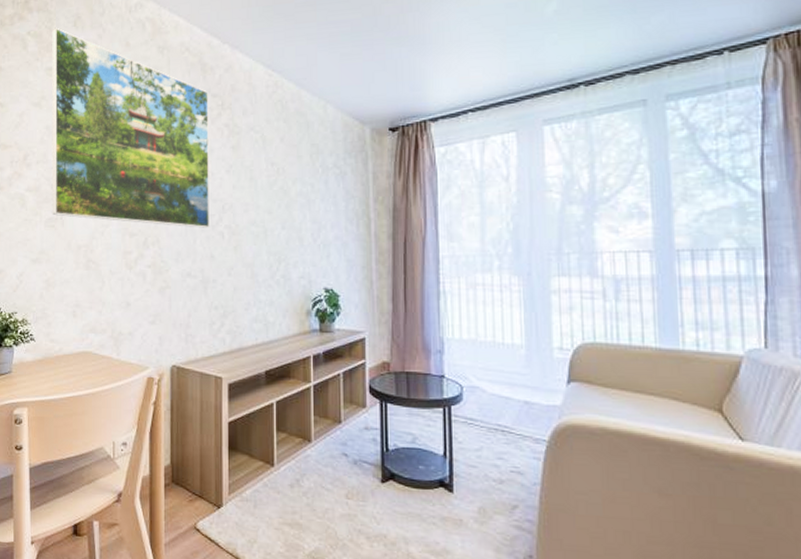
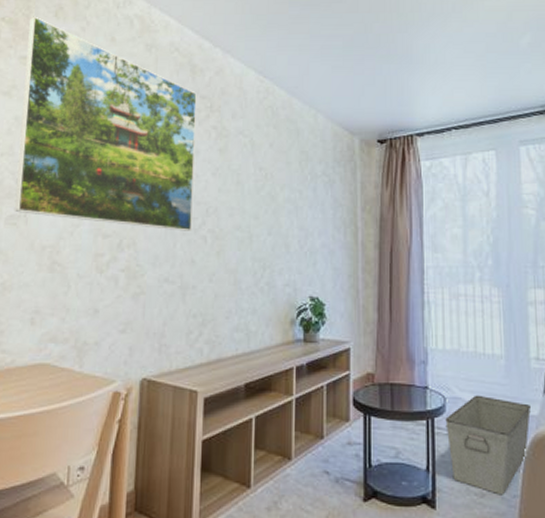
storage bin: none [462,384,554,483] -> present [445,395,532,495]

